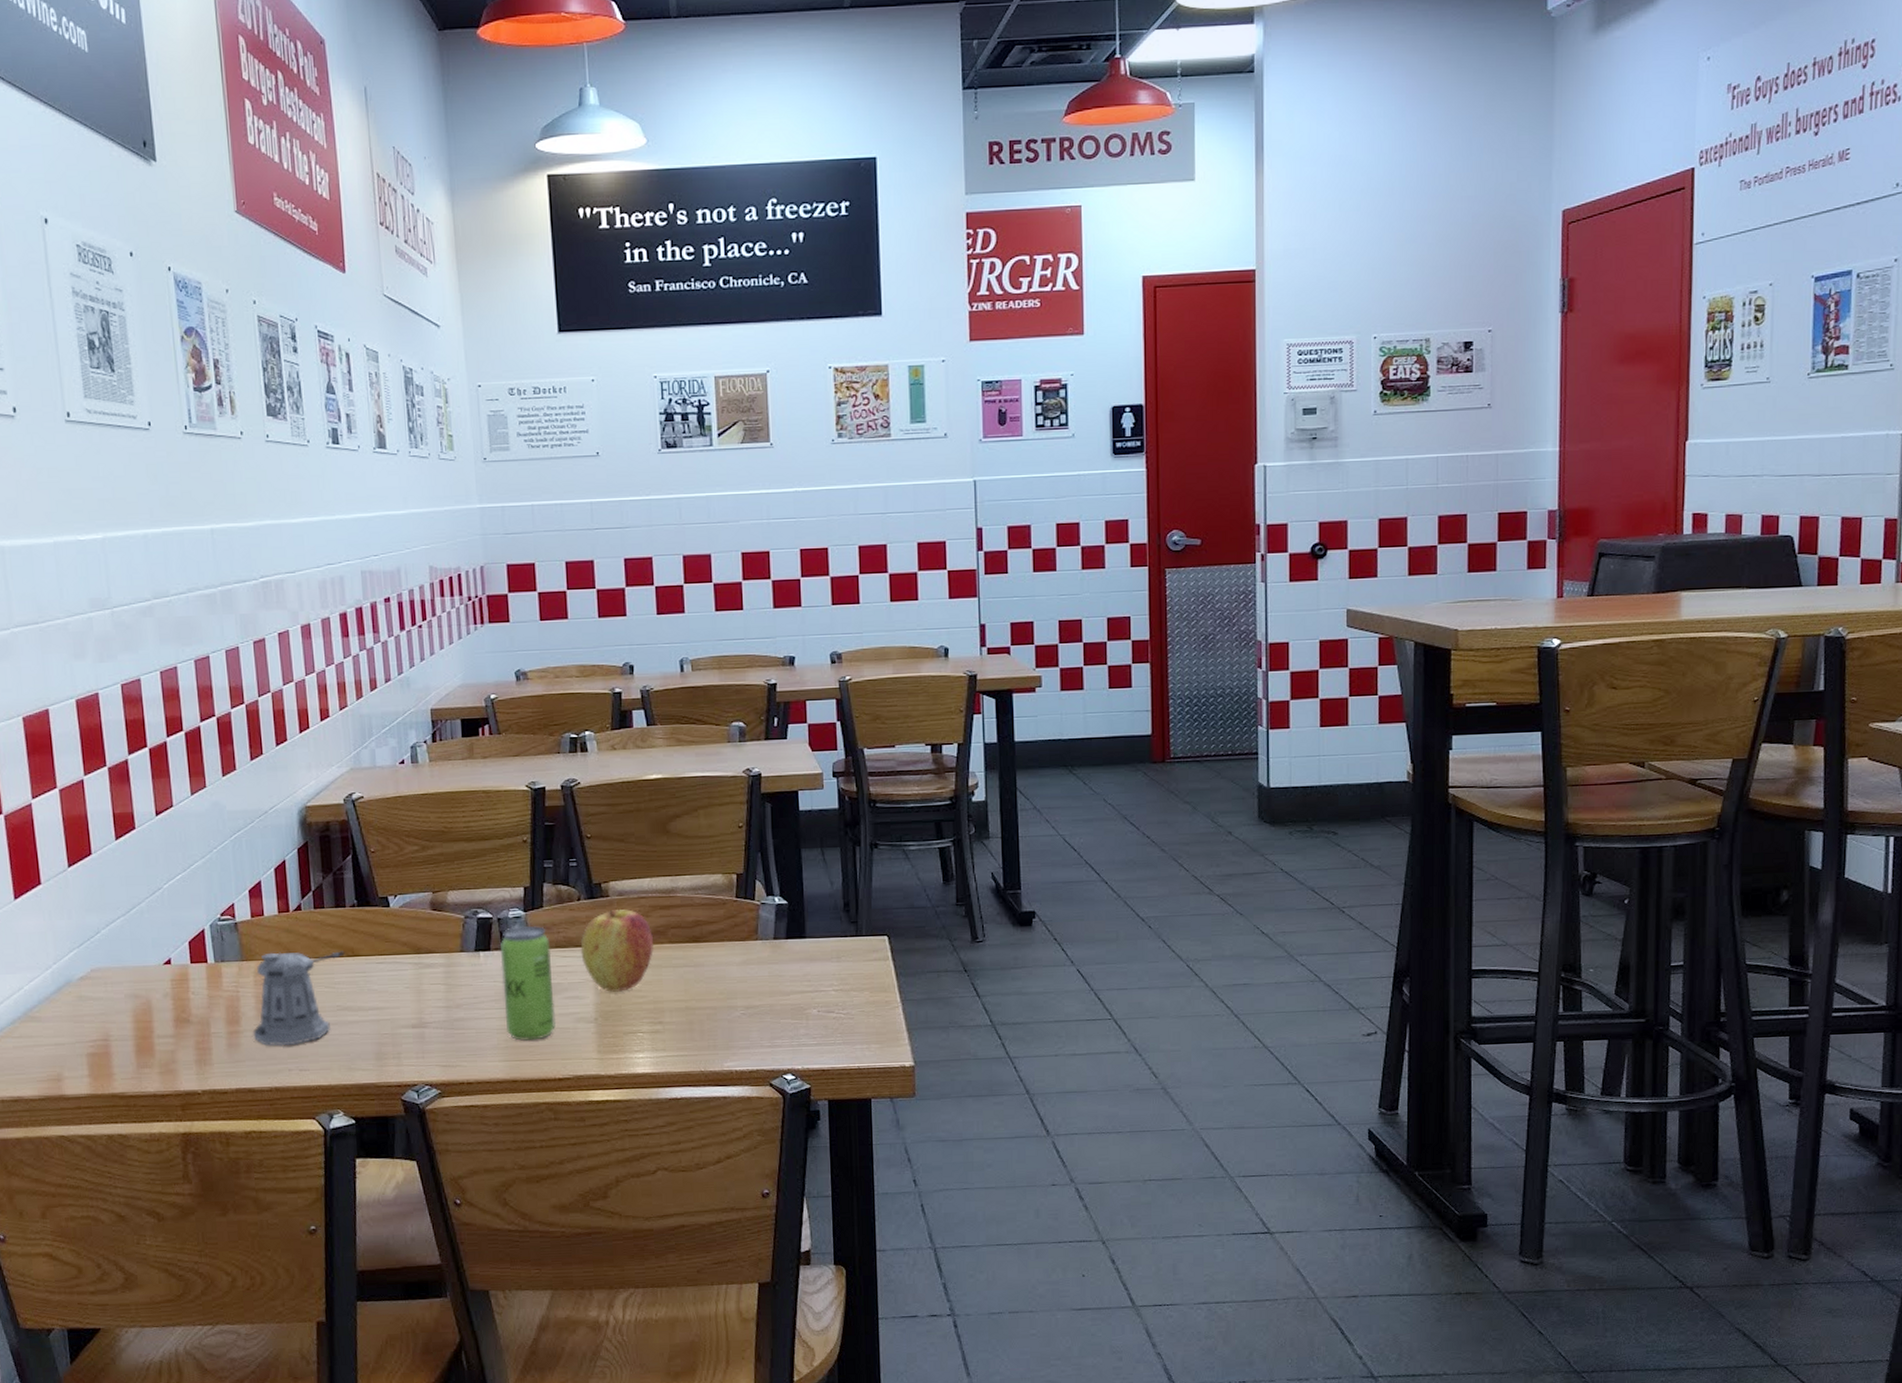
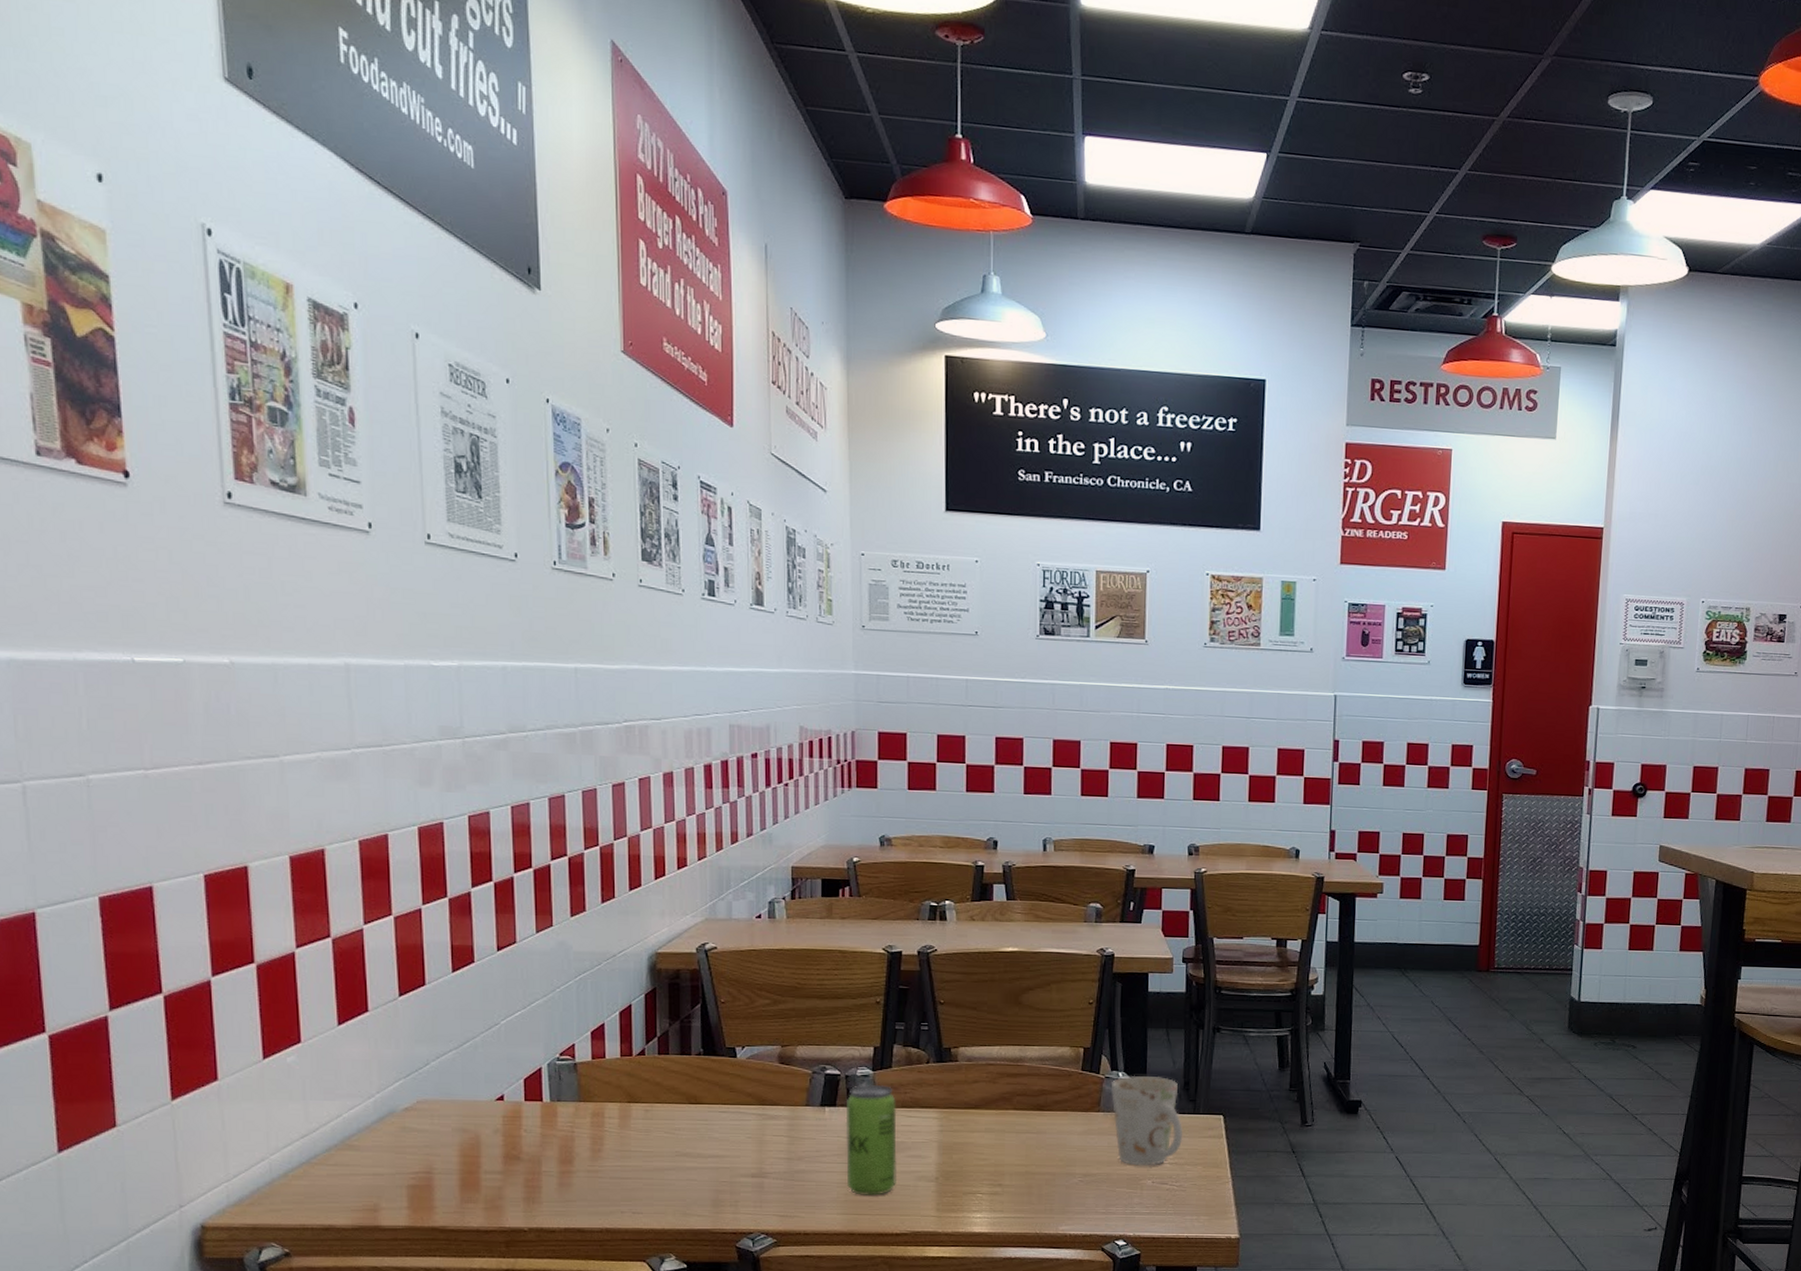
pepper shaker: present [253,951,345,1046] -> none [586,1095,687,1188]
apple: present [580,909,655,992] -> none [926,1075,999,1153]
mug: none [767,899,847,995] -> present [1110,1075,1183,1166]

